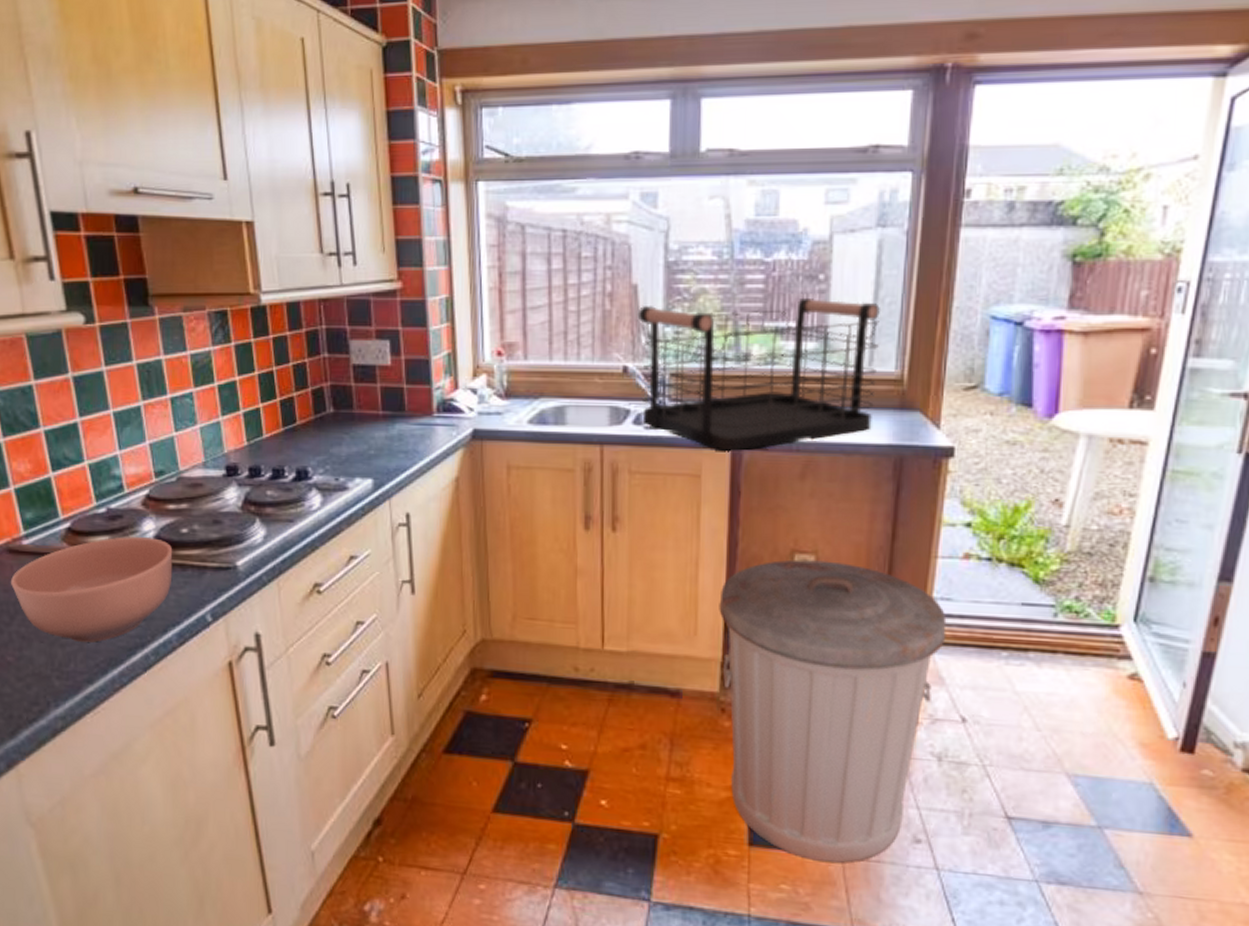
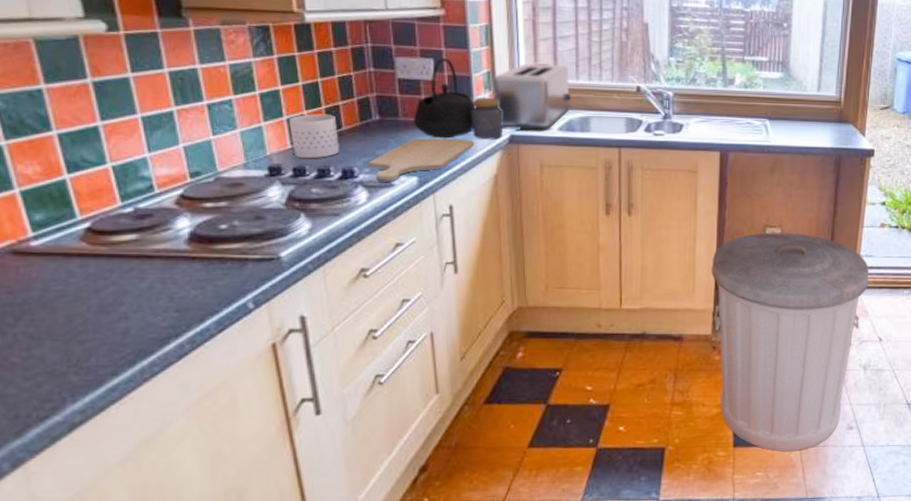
bowl: present [11,537,173,642] -> none [16,234,211,337]
mug: none [246,407,295,458] -> present [289,114,340,159]
chopping board: none [323,433,434,486] -> present [369,138,475,183]
kettle: none [368,338,435,433] -> present [412,57,476,137]
jar: none [430,385,466,435] -> present [472,98,504,140]
toaster: none [454,343,543,423] -> present [493,64,571,130]
dish rack: present [637,297,880,453] -> none [648,39,825,154]

